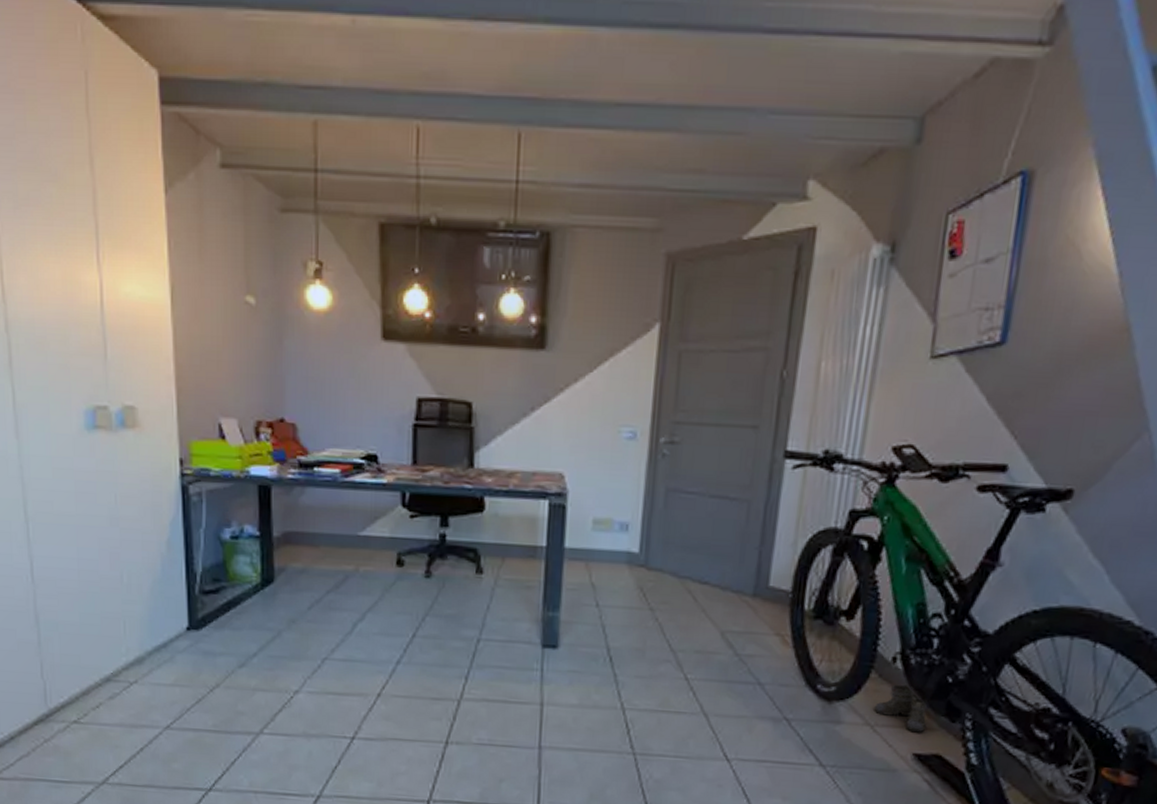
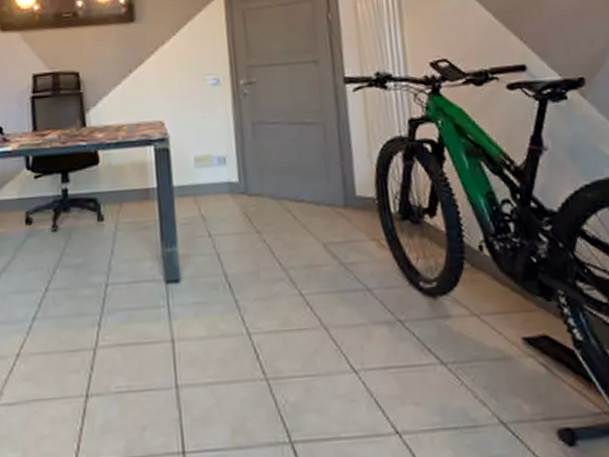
boots: present [874,684,934,733] -> none [475,270,534,316]

